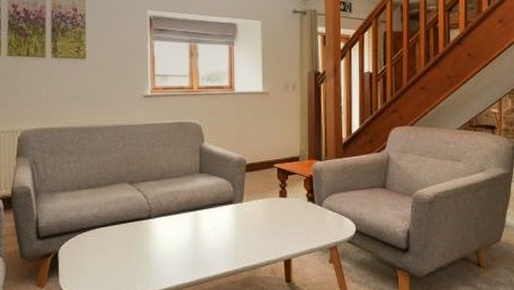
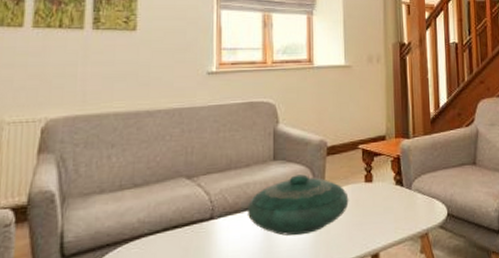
decorative bowl: none [177,187,265,238] -> present [247,174,349,236]

